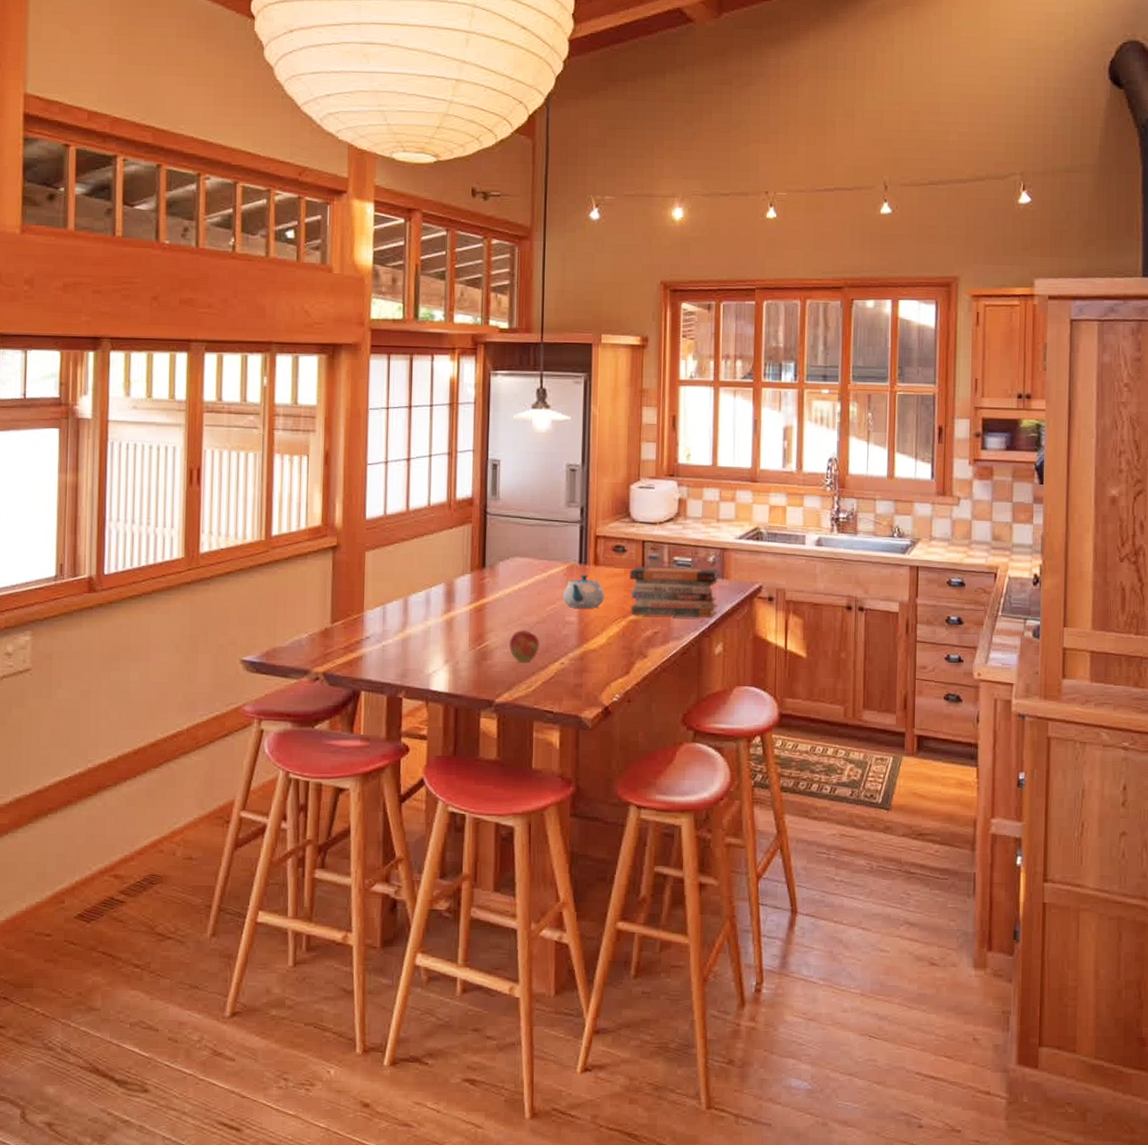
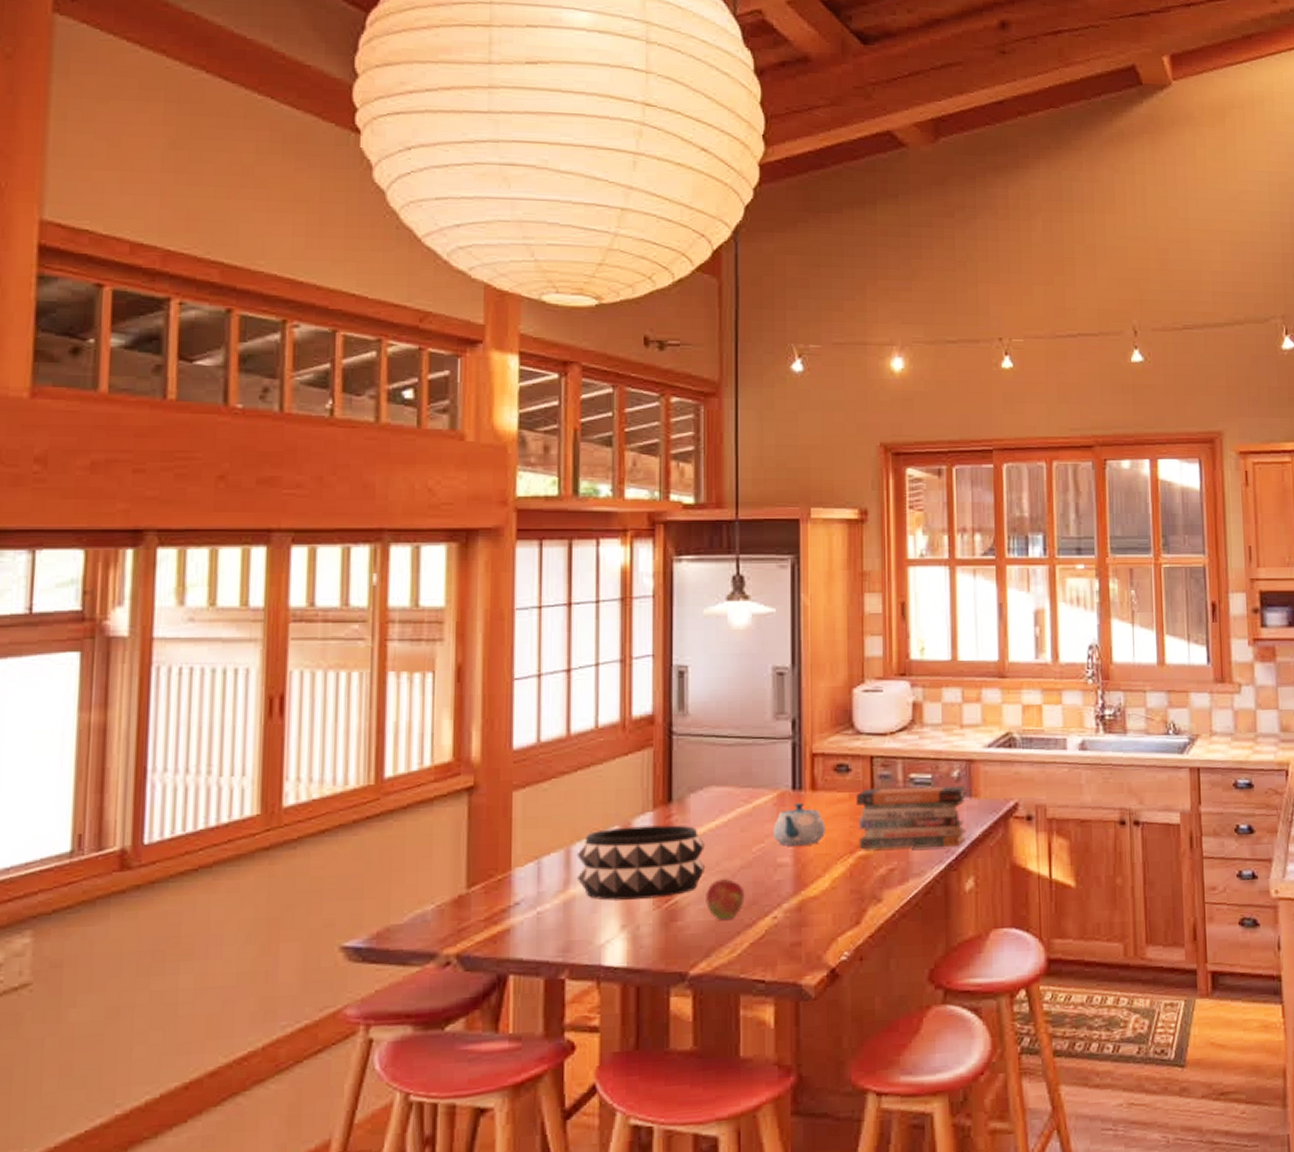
decorative bowl: none [412,584,510,641] -> present [576,825,706,901]

